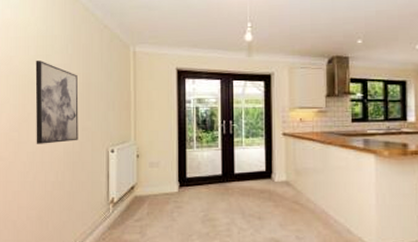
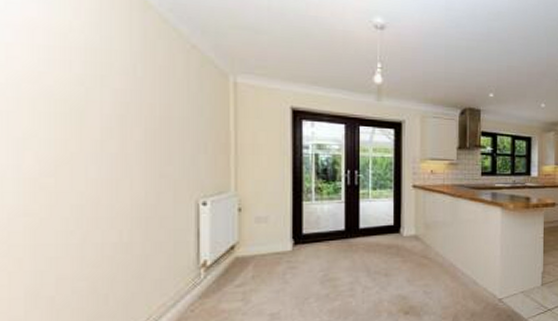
wall art: present [35,61,79,144] -> none [83,82,154,194]

